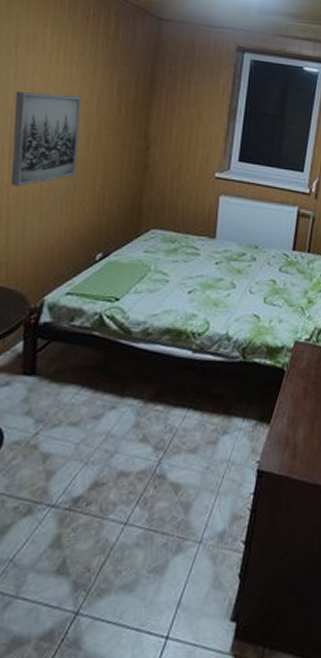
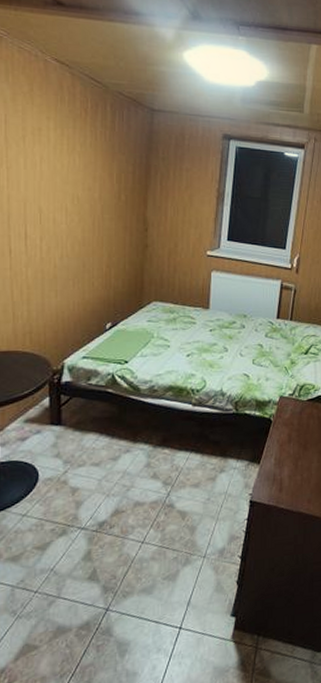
wall art: present [10,92,81,187] -> none [26,181,85,267]

